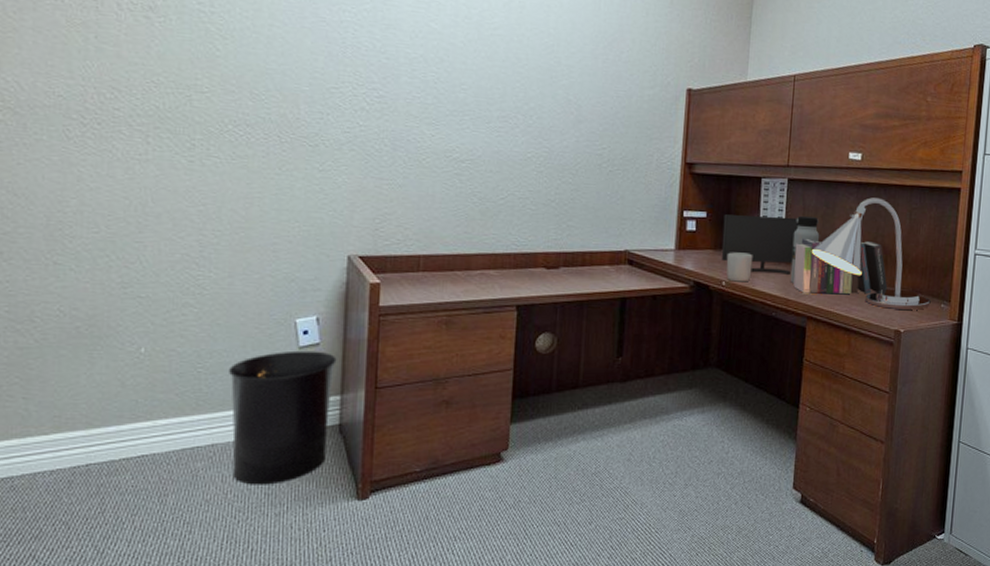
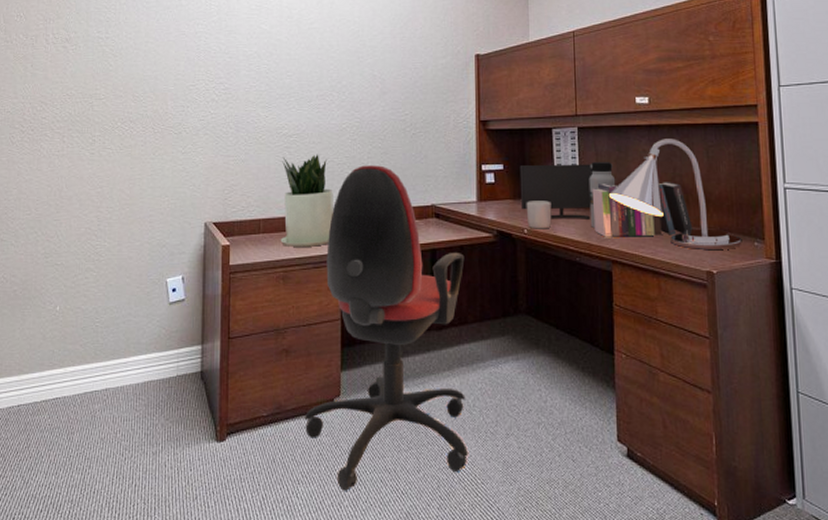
waste bin: present [227,350,337,485] -> none [117,306,198,426]
planter: none [444,185,513,289] -> present [280,154,335,247]
office chair: none [464,202,657,545] -> present [304,165,468,491]

